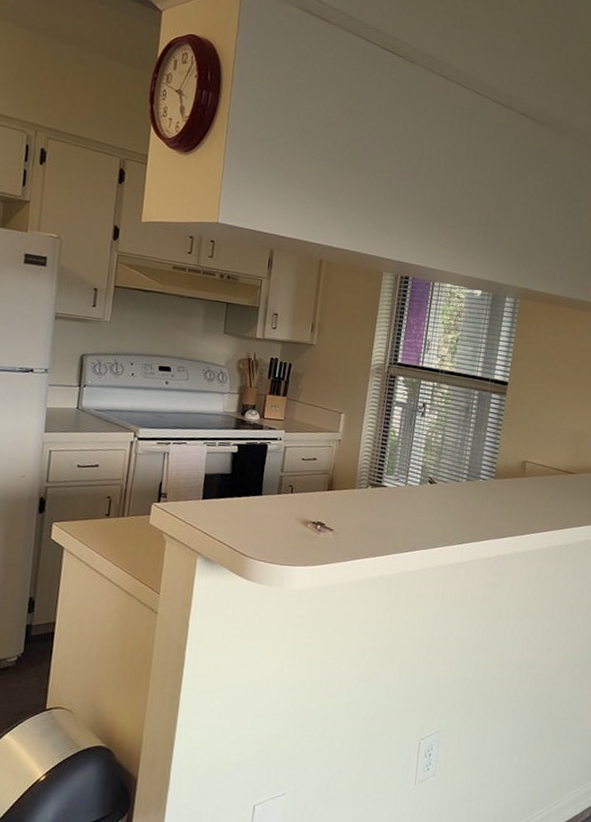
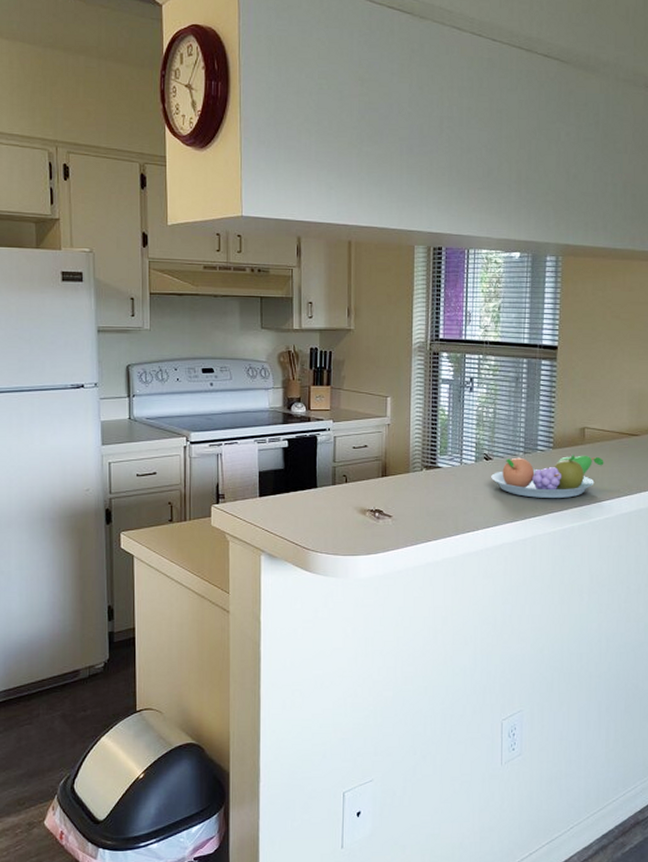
fruit bowl: none [433,483,541,527] -> present [491,454,604,498]

